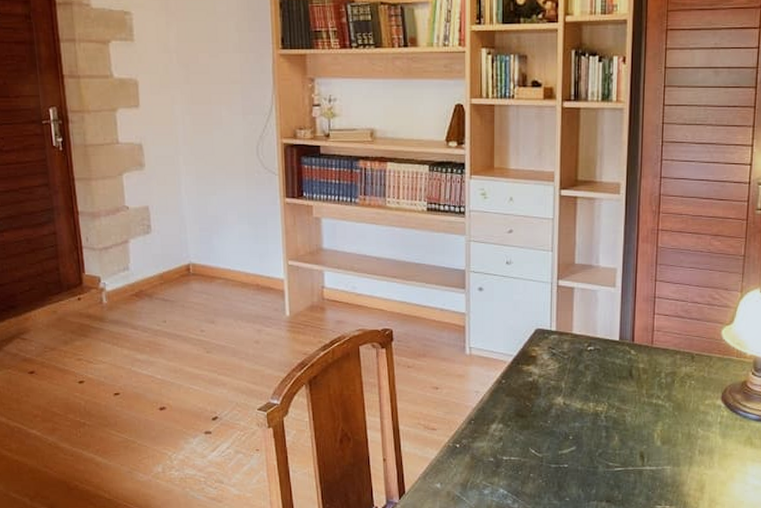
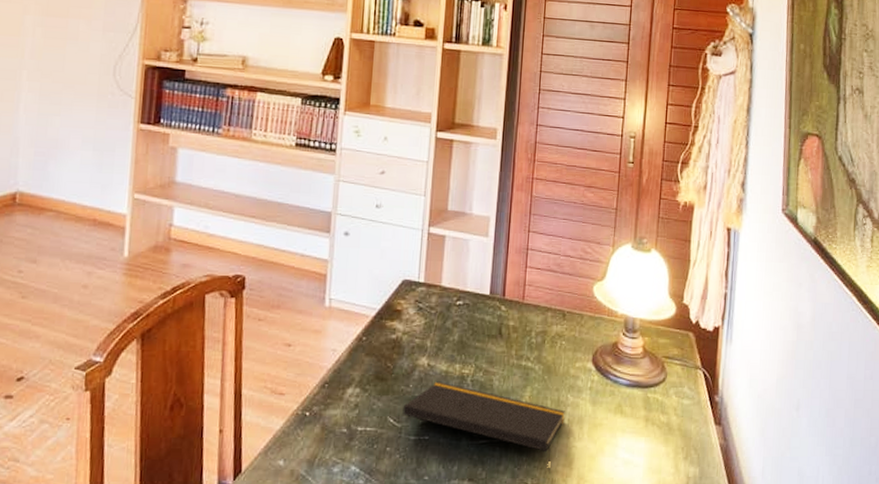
notepad: none [543,418,696,497] -> present [402,381,565,474]

